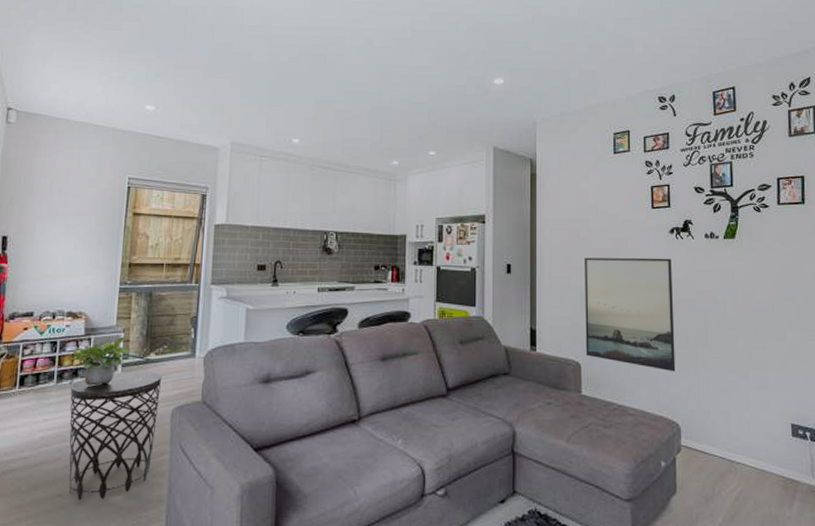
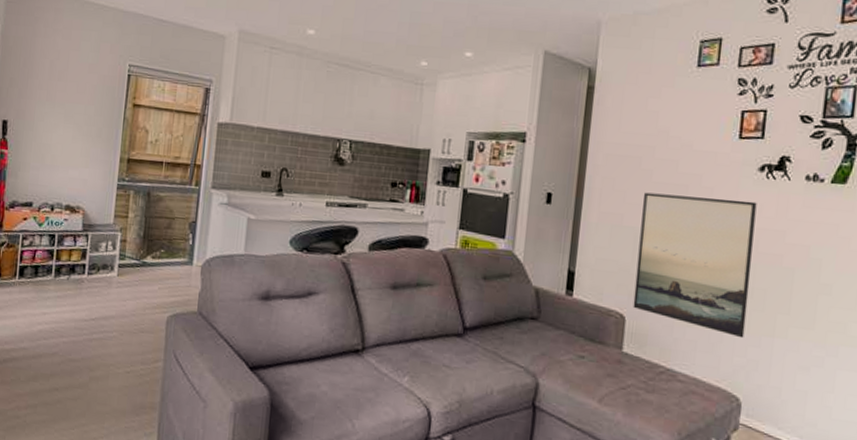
potted plant: present [67,336,131,386] -> none [65,236,127,284]
side table: present [68,371,162,500] -> none [65,272,159,399]

